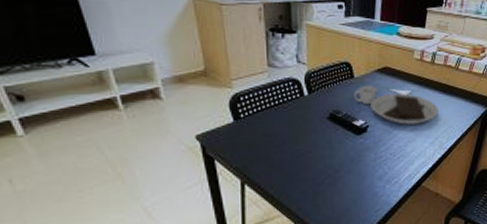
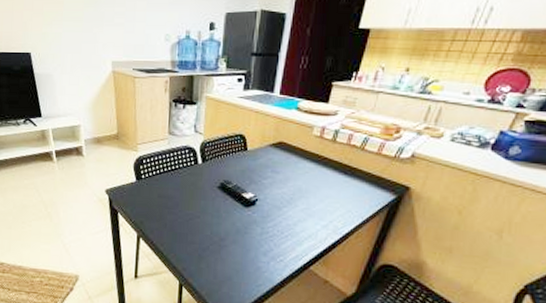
placemat: present [353,86,439,125] -> none [245,159,336,204]

